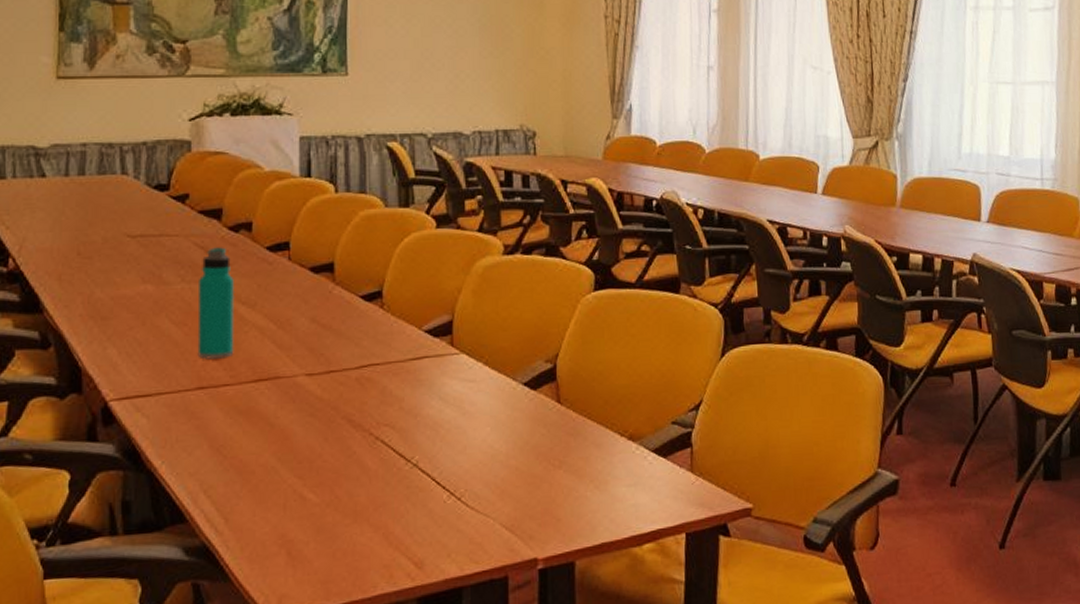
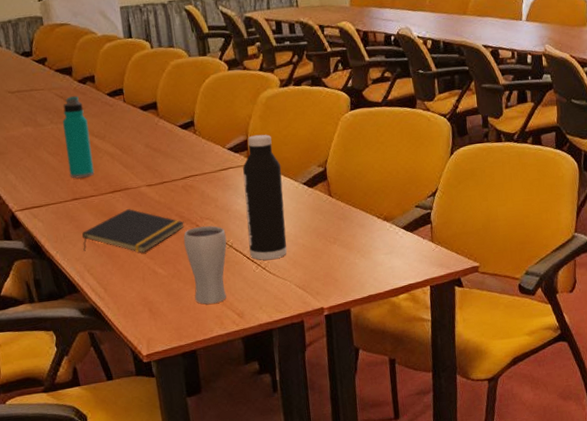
notepad: none [202,406,354,470] -> present [81,209,185,253]
drinking glass: none [348,434,410,548] -> present [183,225,227,304]
water bottle: none [441,314,496,488] -> present [243,134,287,260]

